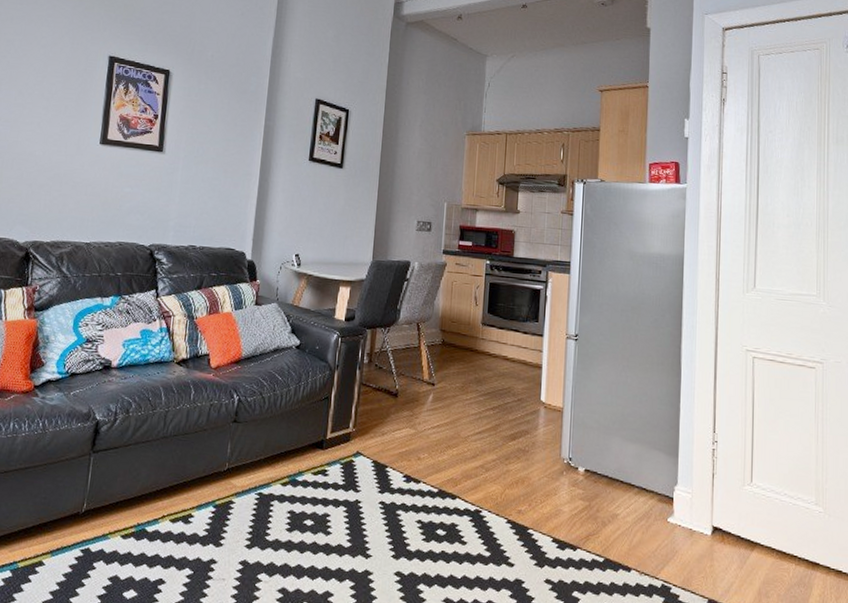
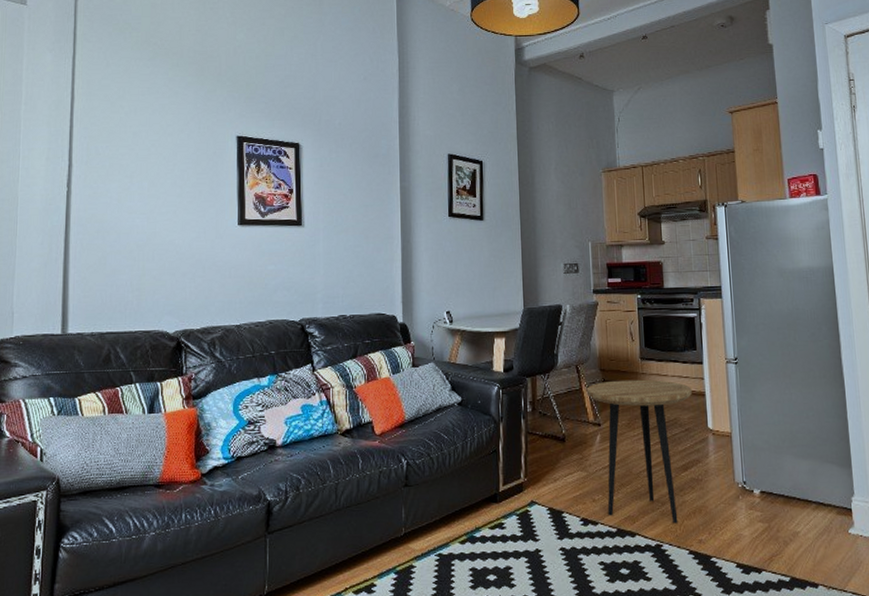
side table: none [424,342,529,492] -> present [586,379,692,524]

